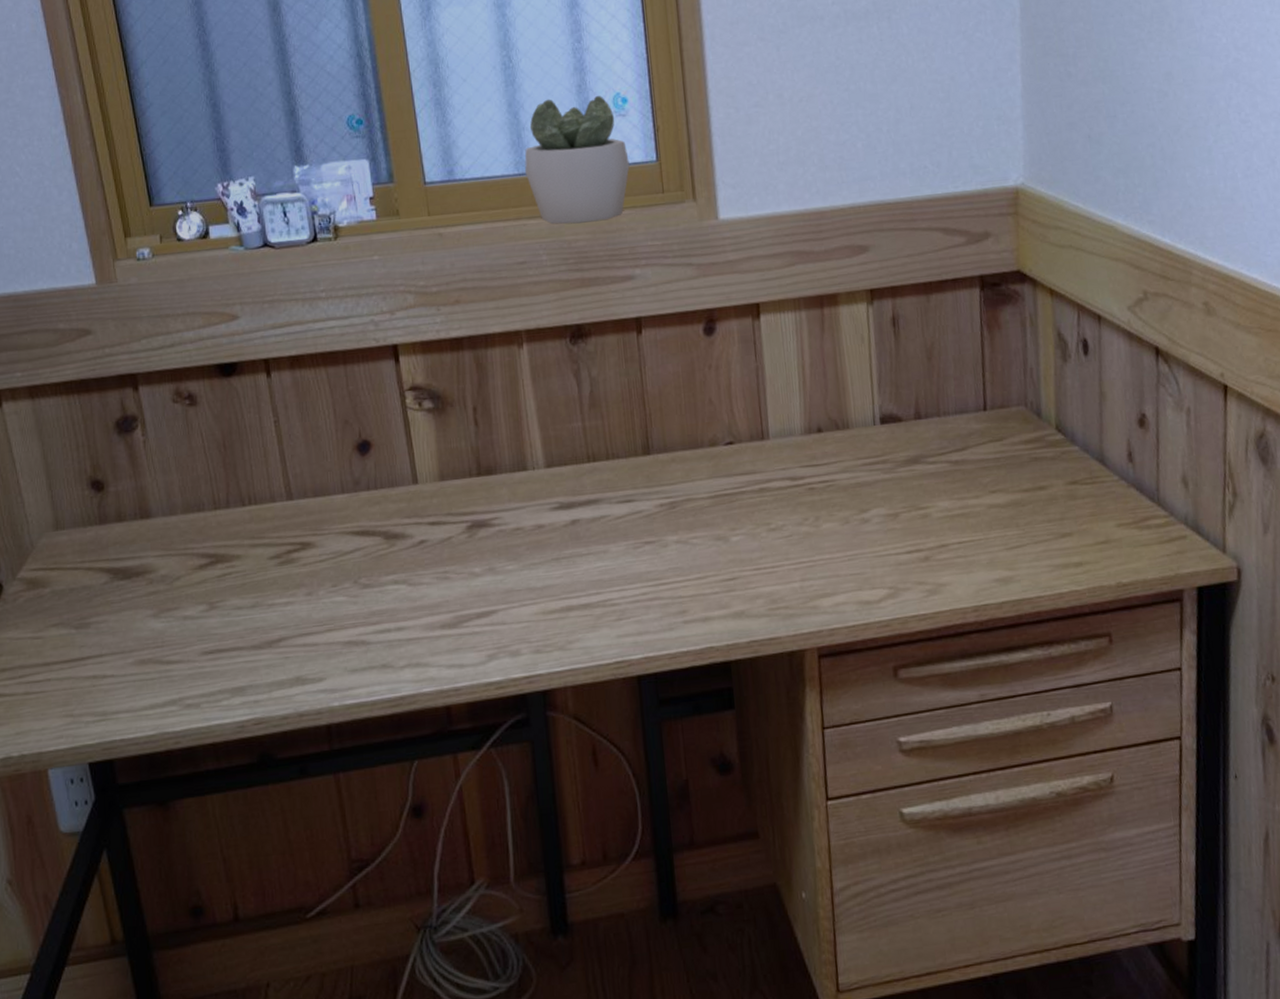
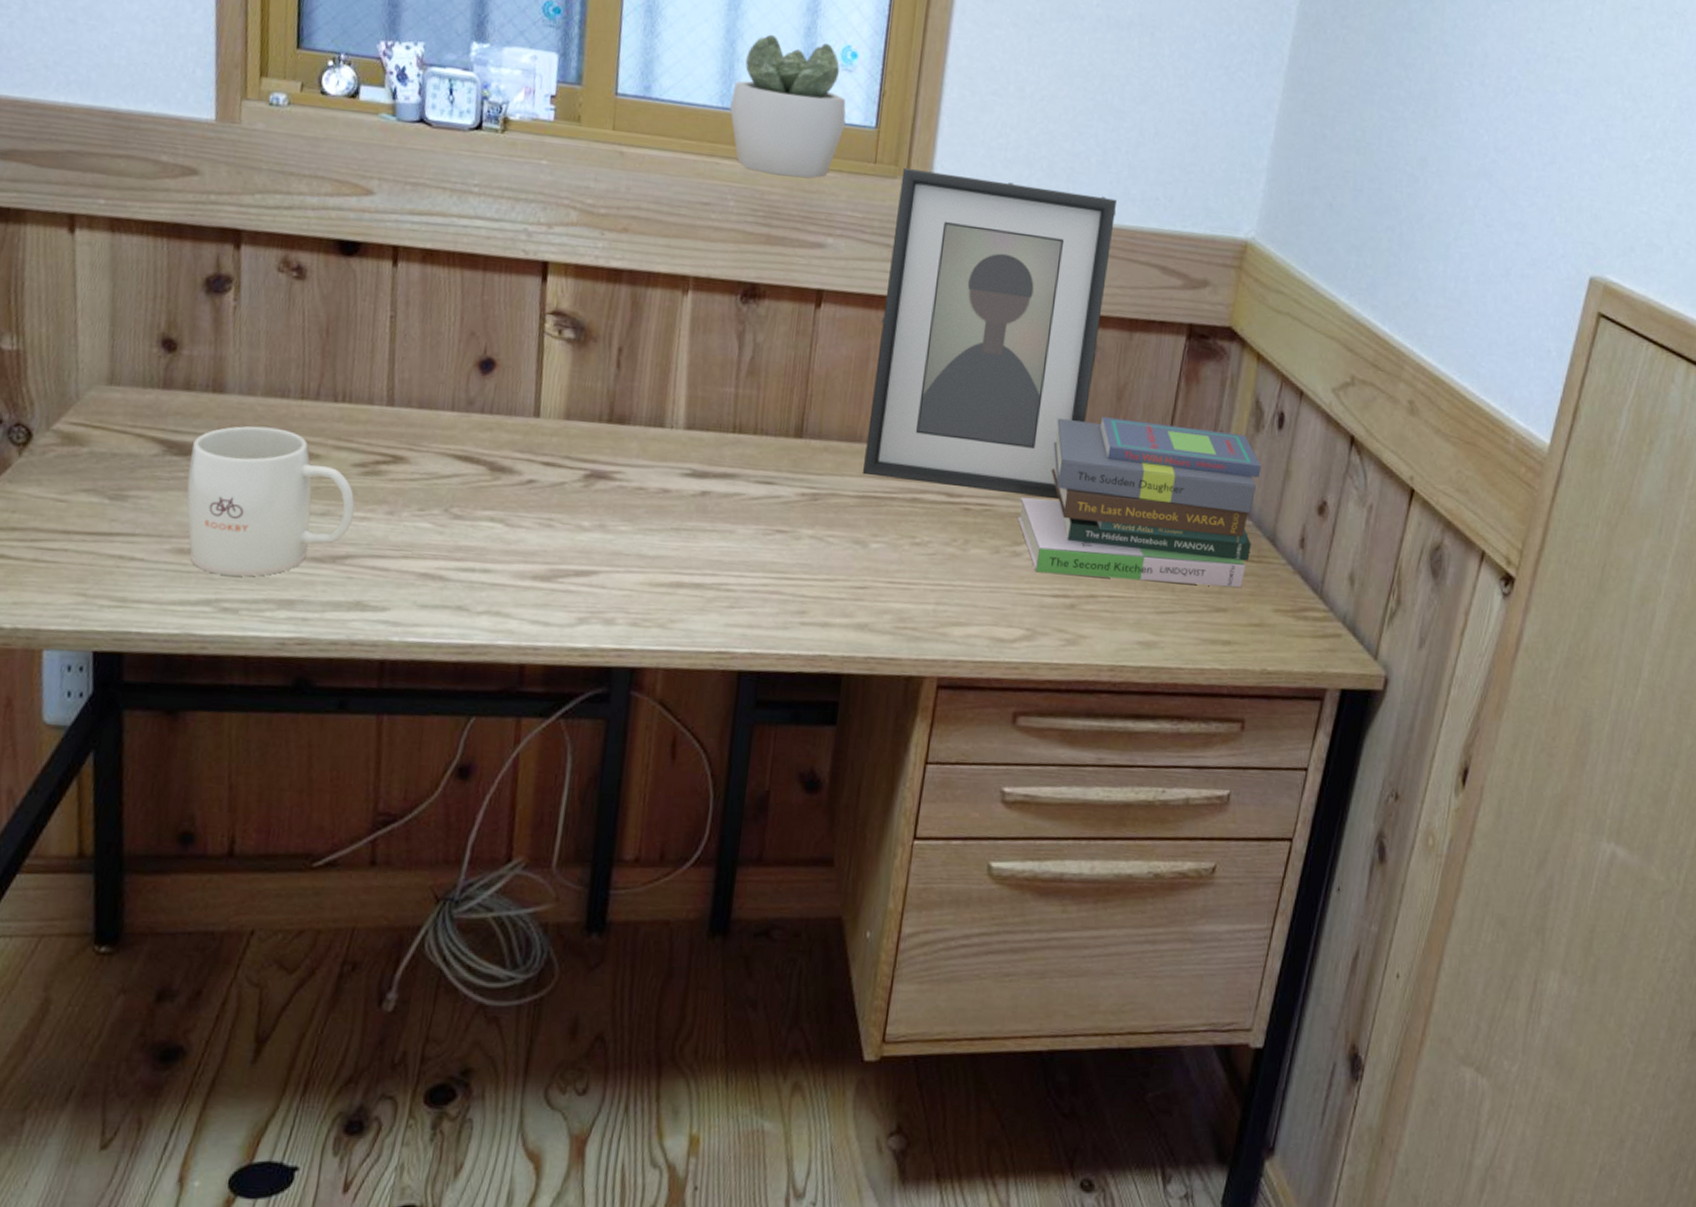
mug: none [133,539,279,676] -> present [186,425,355,577]
picture frame: none [688,176,903,476] -> present [863,167,1118,500]
books: none [859,367,1083,534] -> present [1018,416,1262,588]

